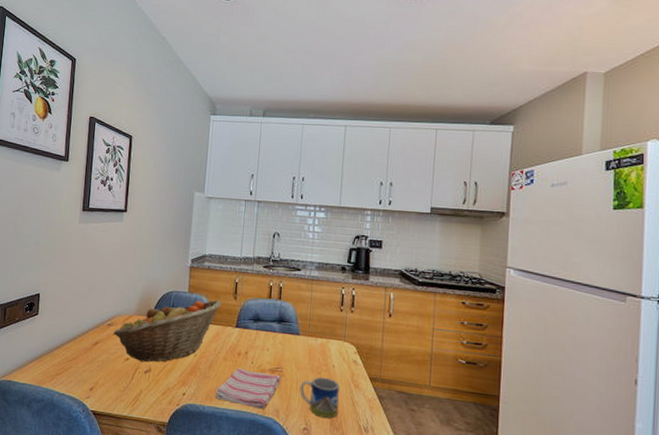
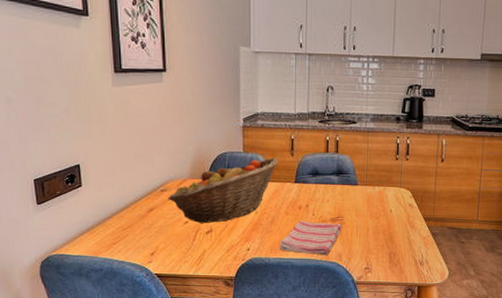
mug: present [300,377,340,418] -> none [360,221,397,257]

